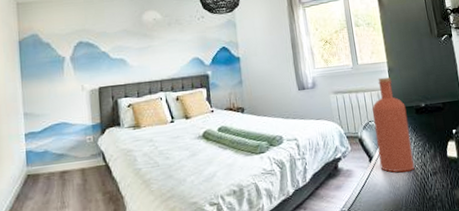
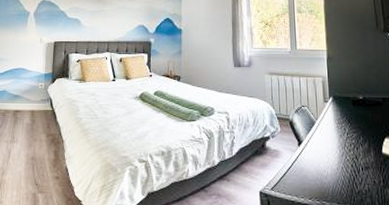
bottle: present [372,76,415,173] -> none [306,65,346,162]

